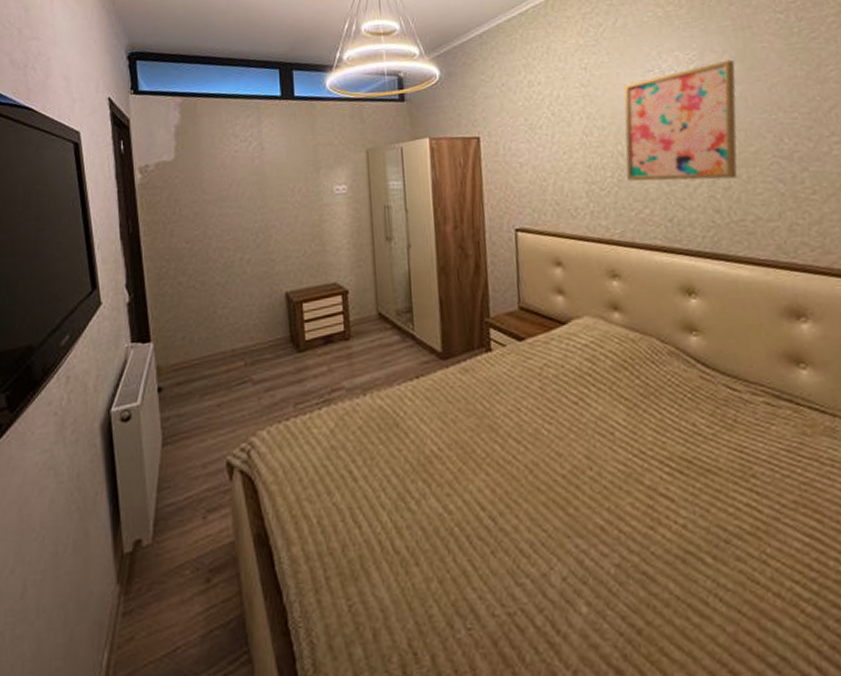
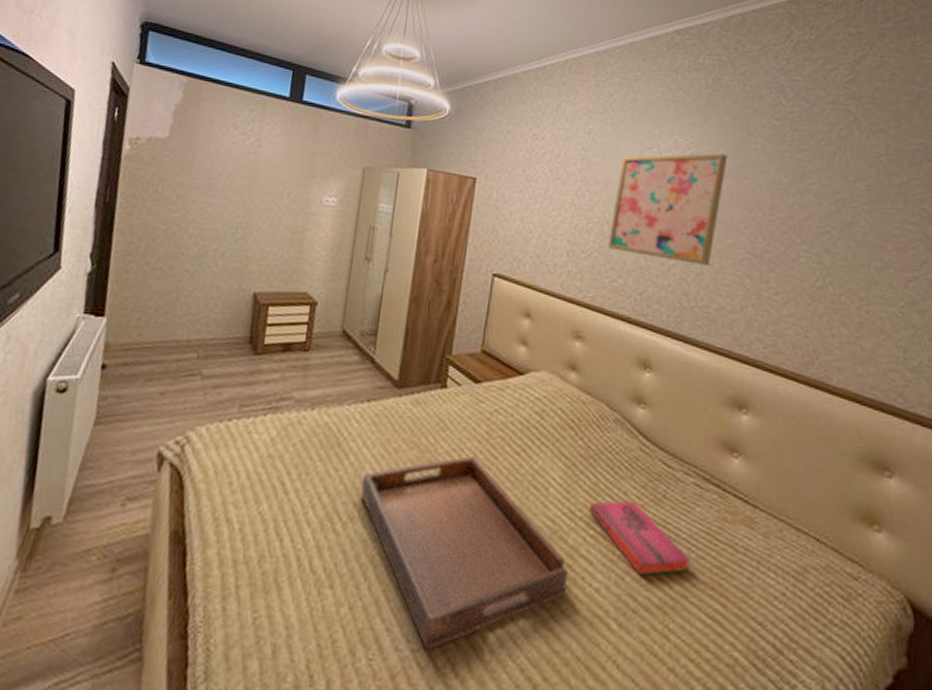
serving tray: none [427,413,653,613] -> present [361,456,569,651]
hardback book: none [659,431,776,504] -> present [588,501,690,576]

